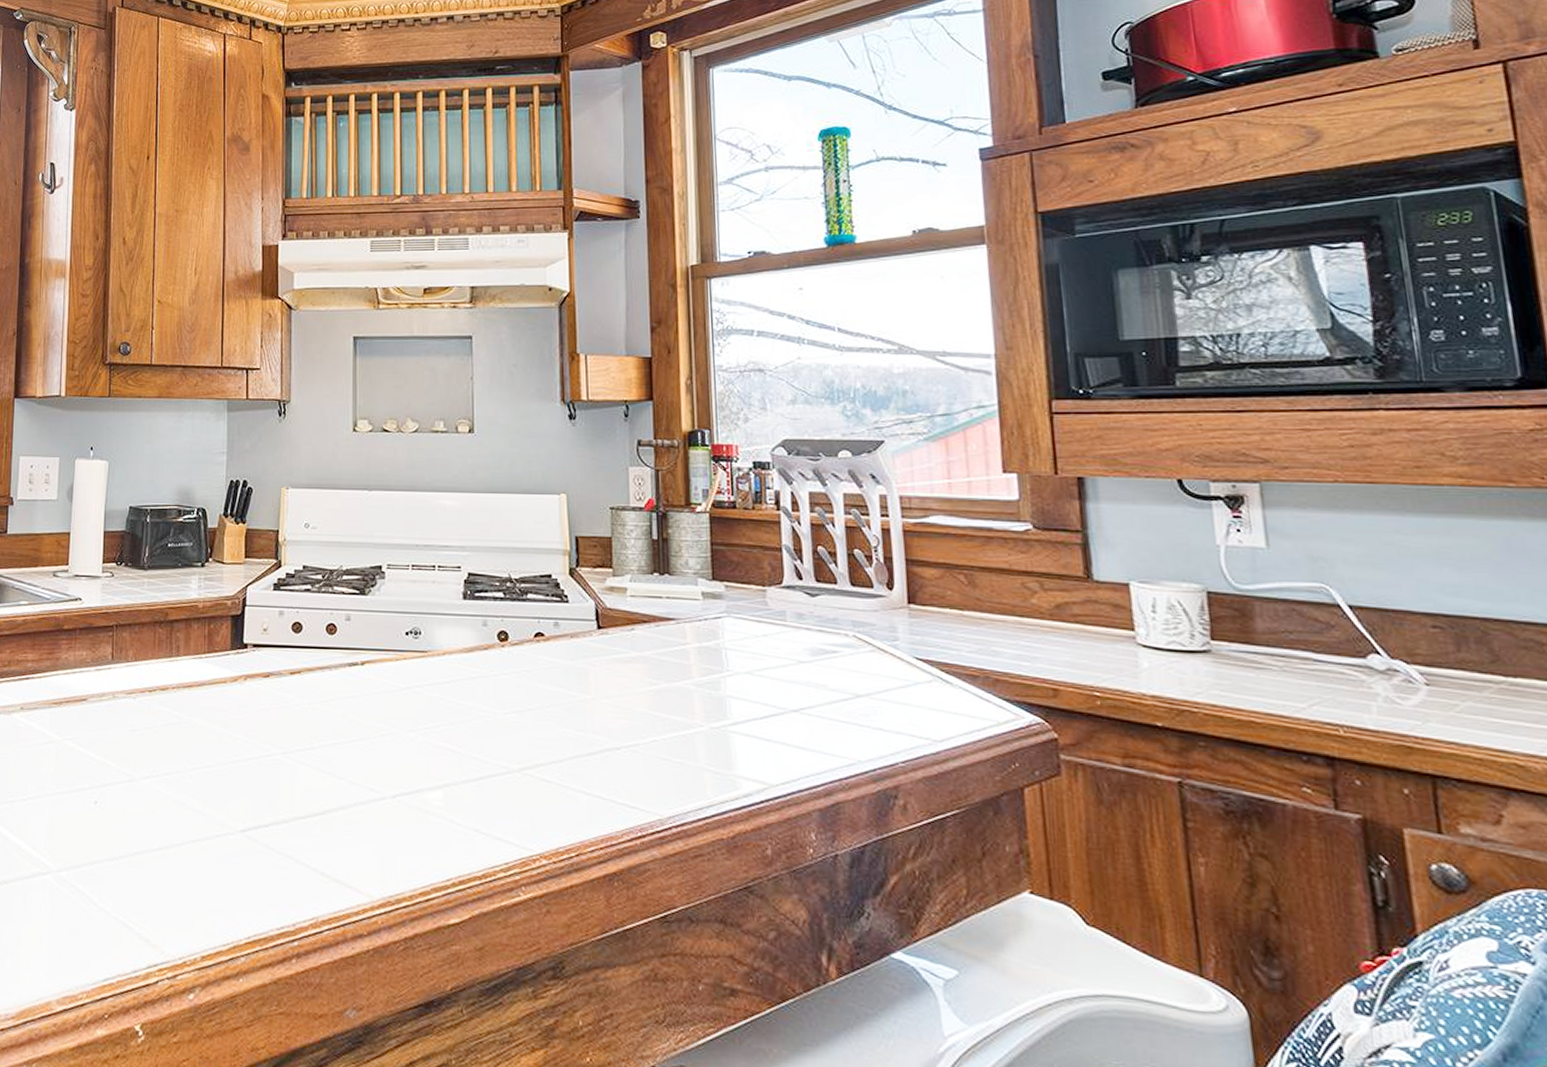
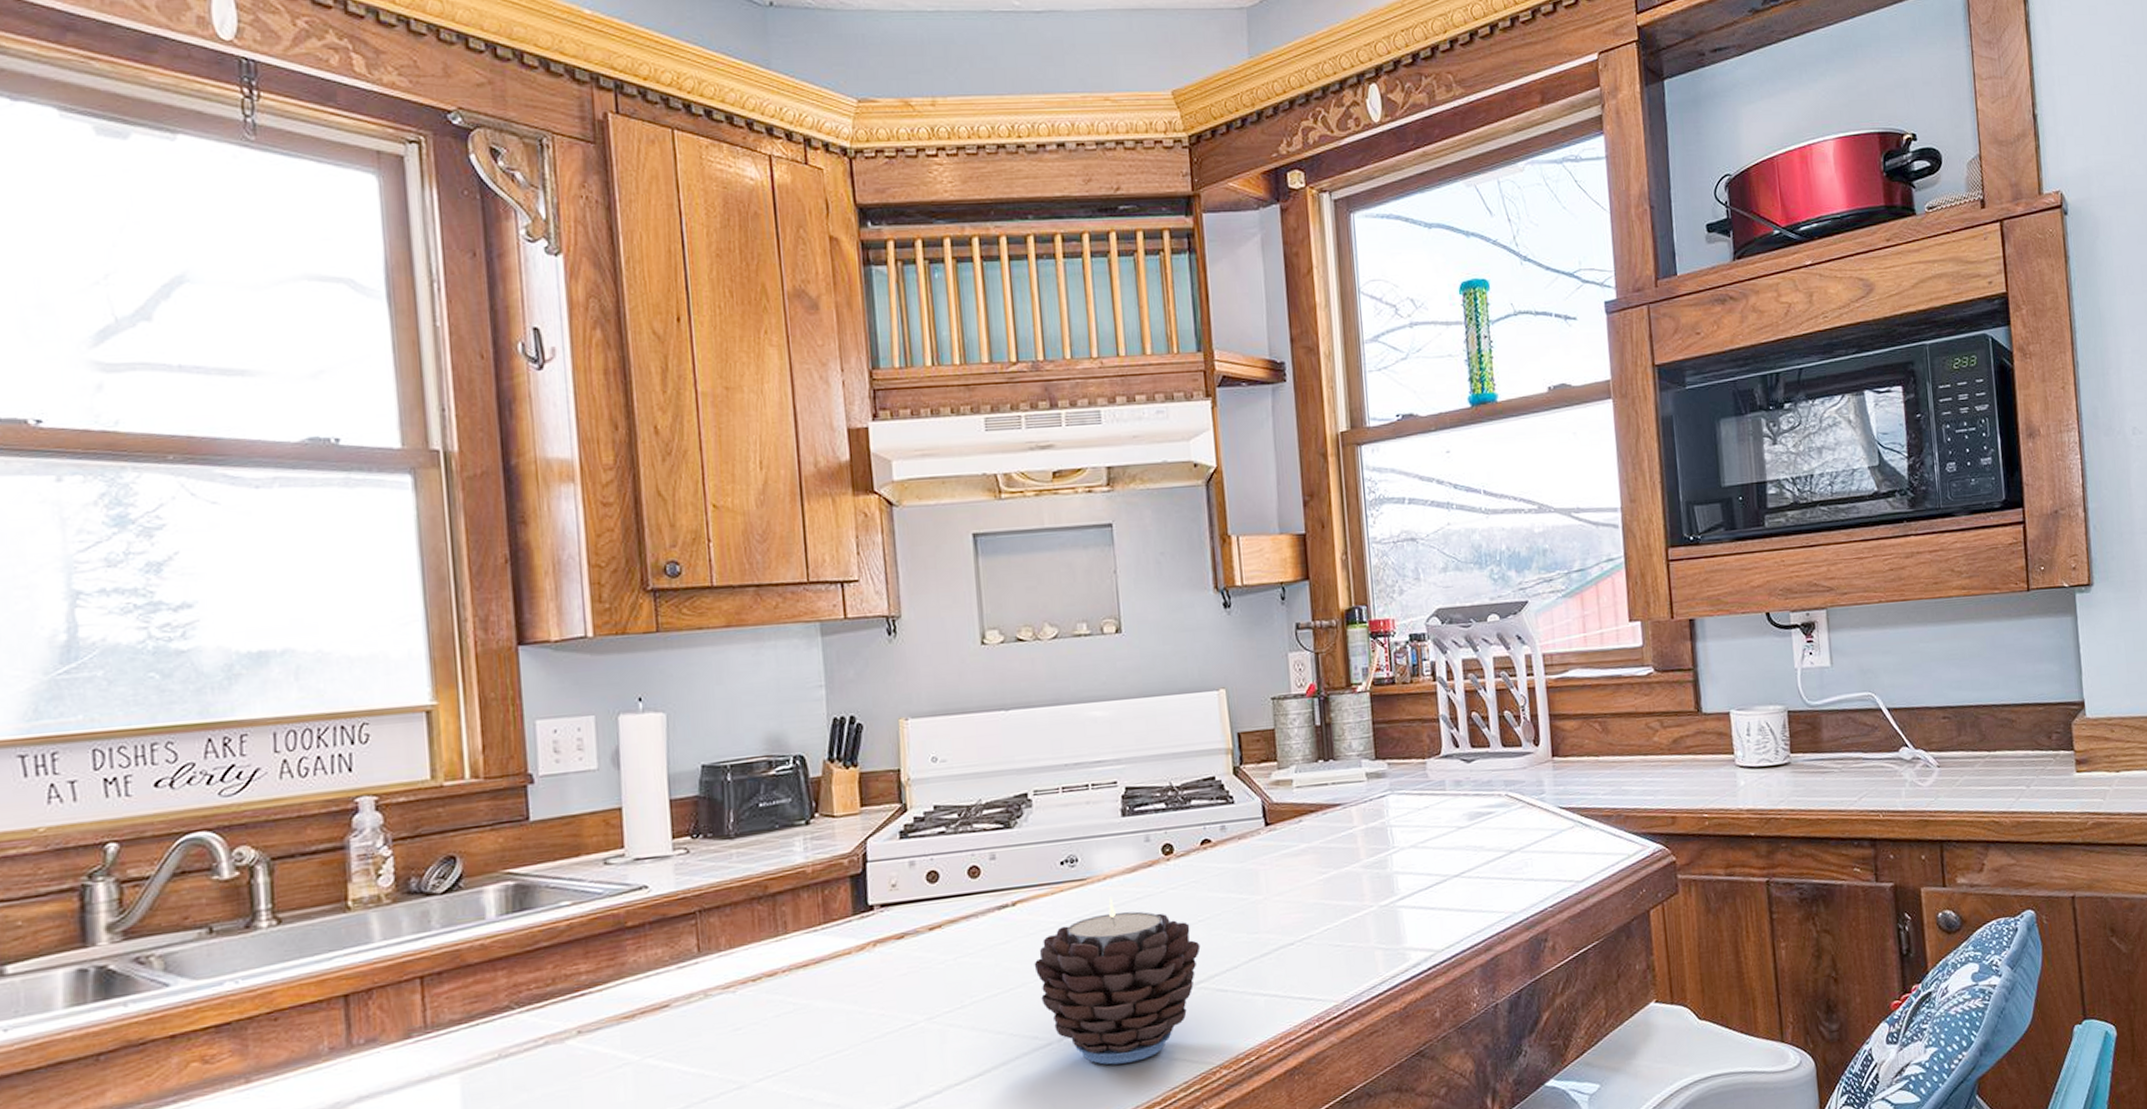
candle: none [376,671,528,833] -> present [1034,896,1201,1065]

